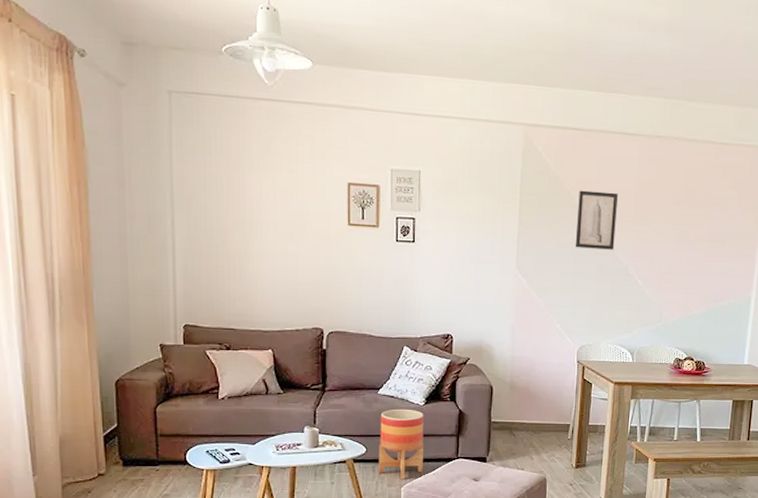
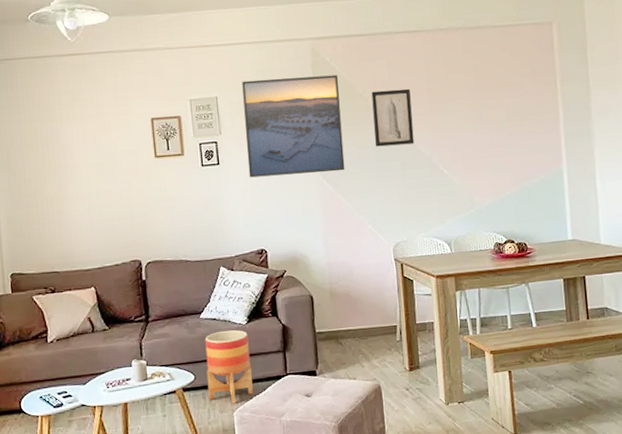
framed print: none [444,158,548,267] -> present [242,75,345,178]

